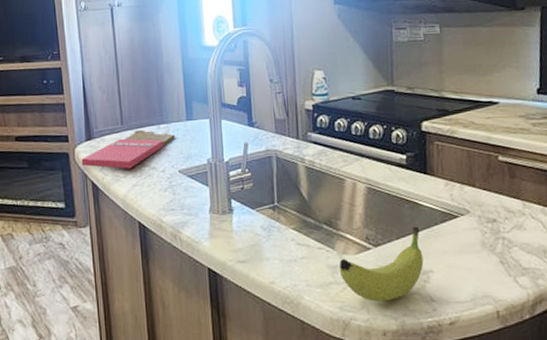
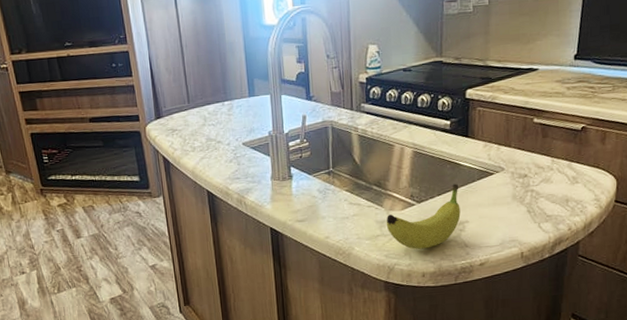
cutting board: present [81,130,175,169] -> none [152,107,239,144]

